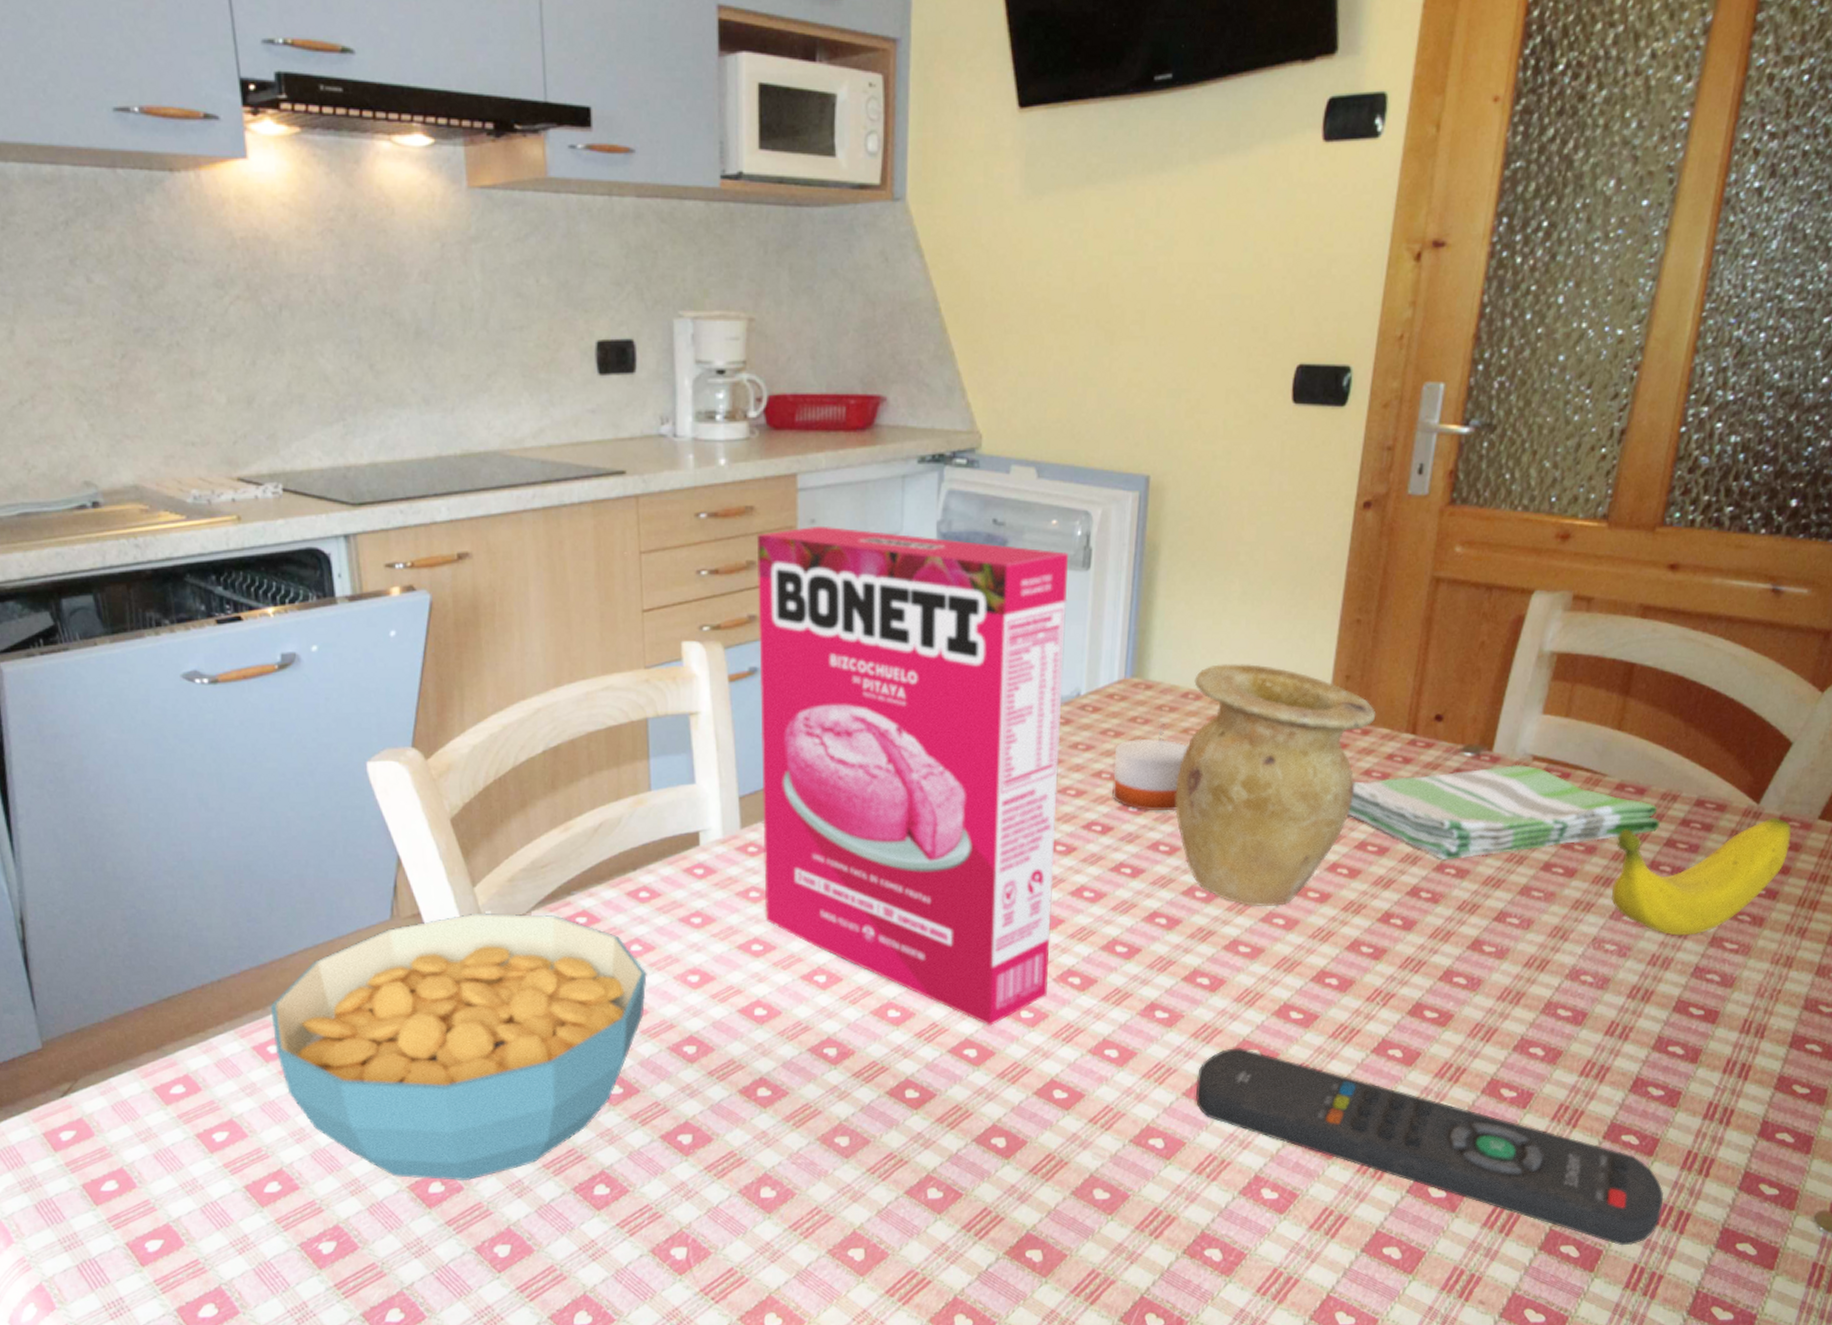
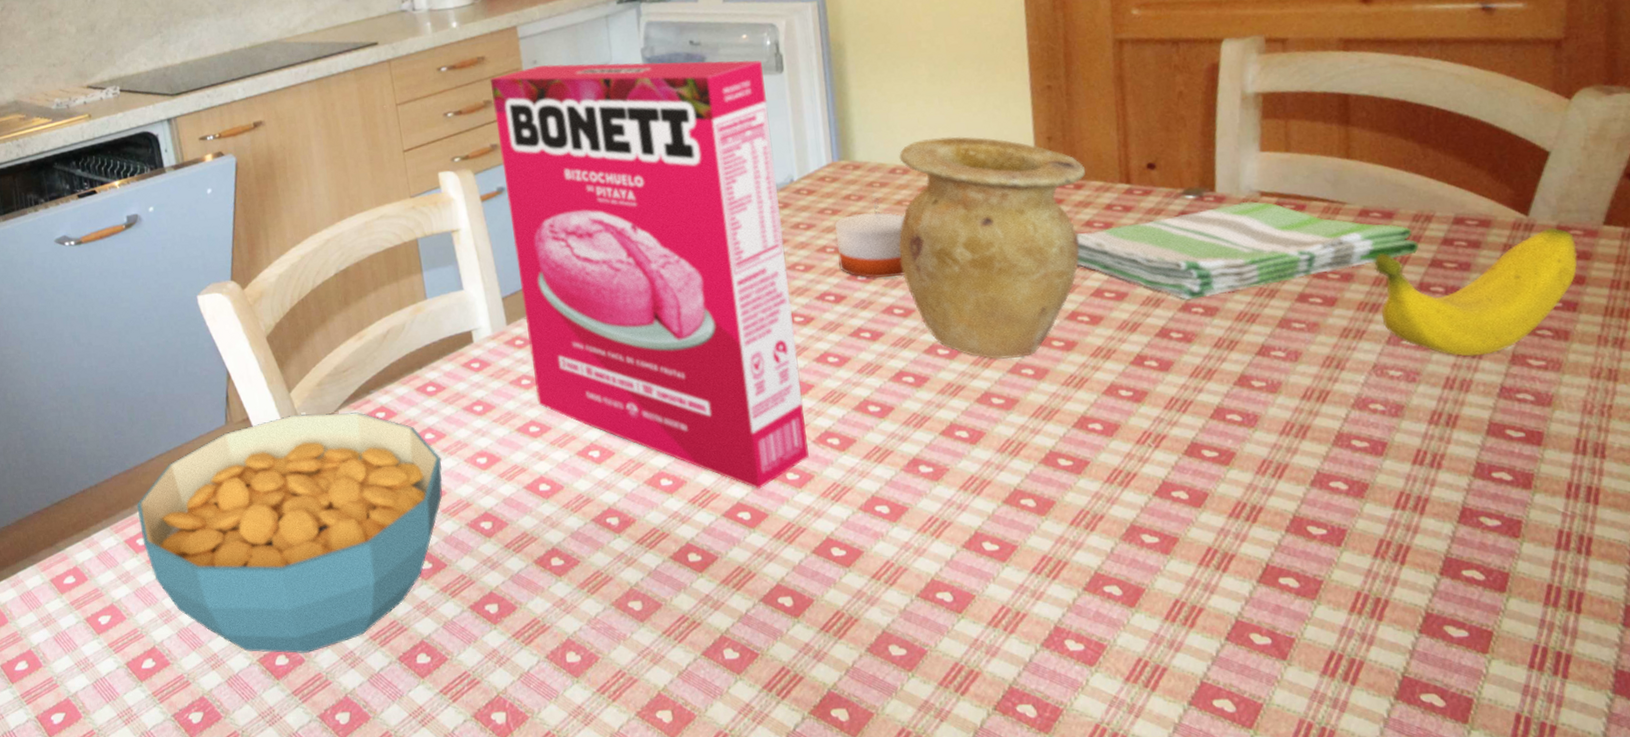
remote control: present [1195,1048,1664,1246] -> none [974,497,1534,693]

